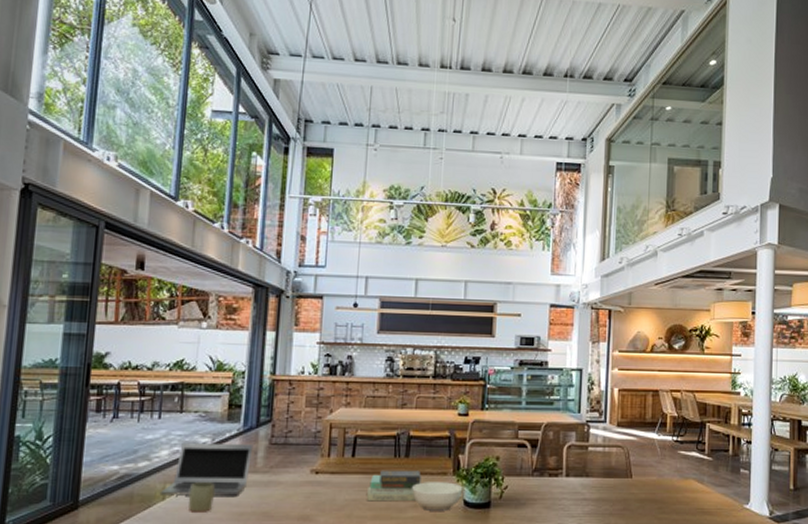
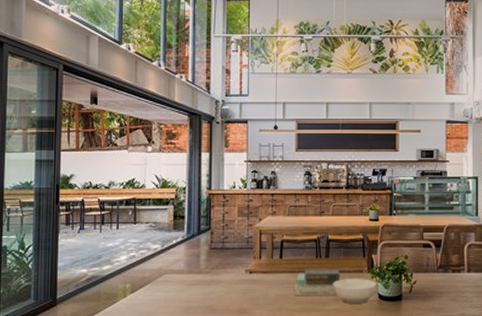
laptop: present [159,443,254,496] -> none [121,249,197,294]
mug: present [188,482,215,512] -> none [145,282,166,307]

